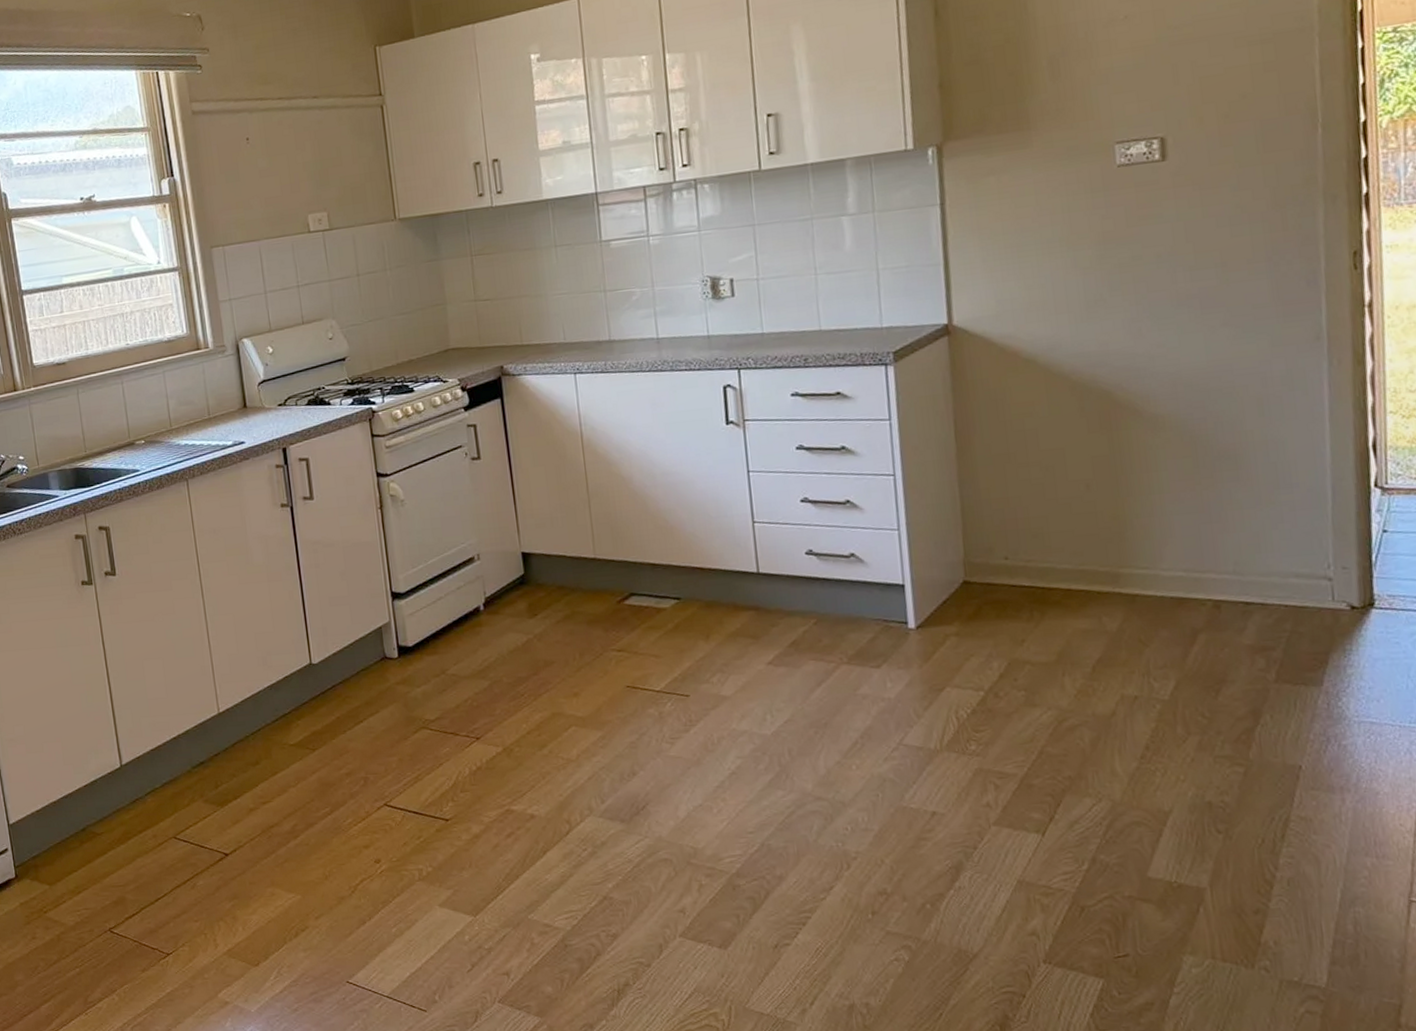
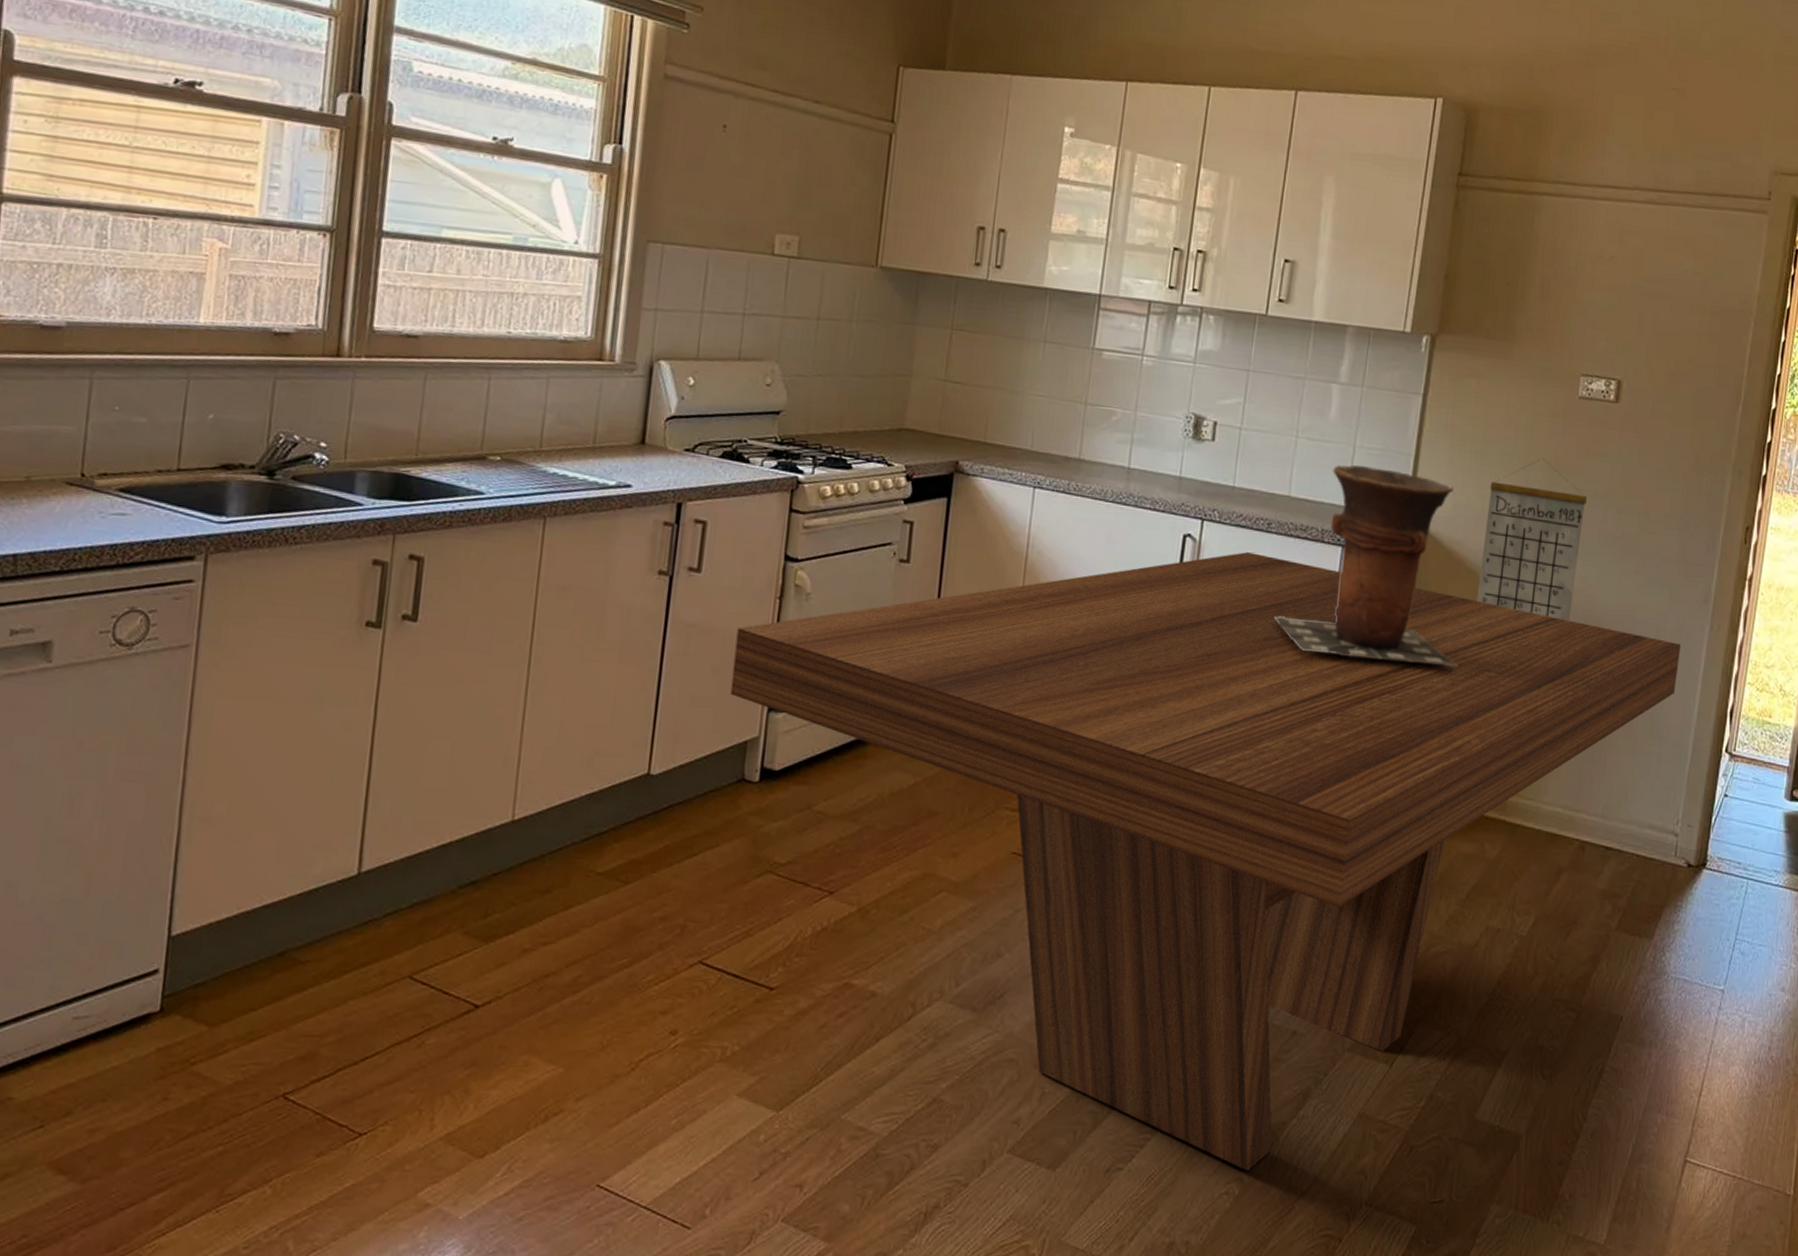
dining table: none [352,386,1298,940] -> present [730,552,1681,1172]
vase: none [829,282,1035,468] -> present [1273,464,1457,666]
calendar: none [1033,234,1155,390] -> present [1476,457,1587,621]

